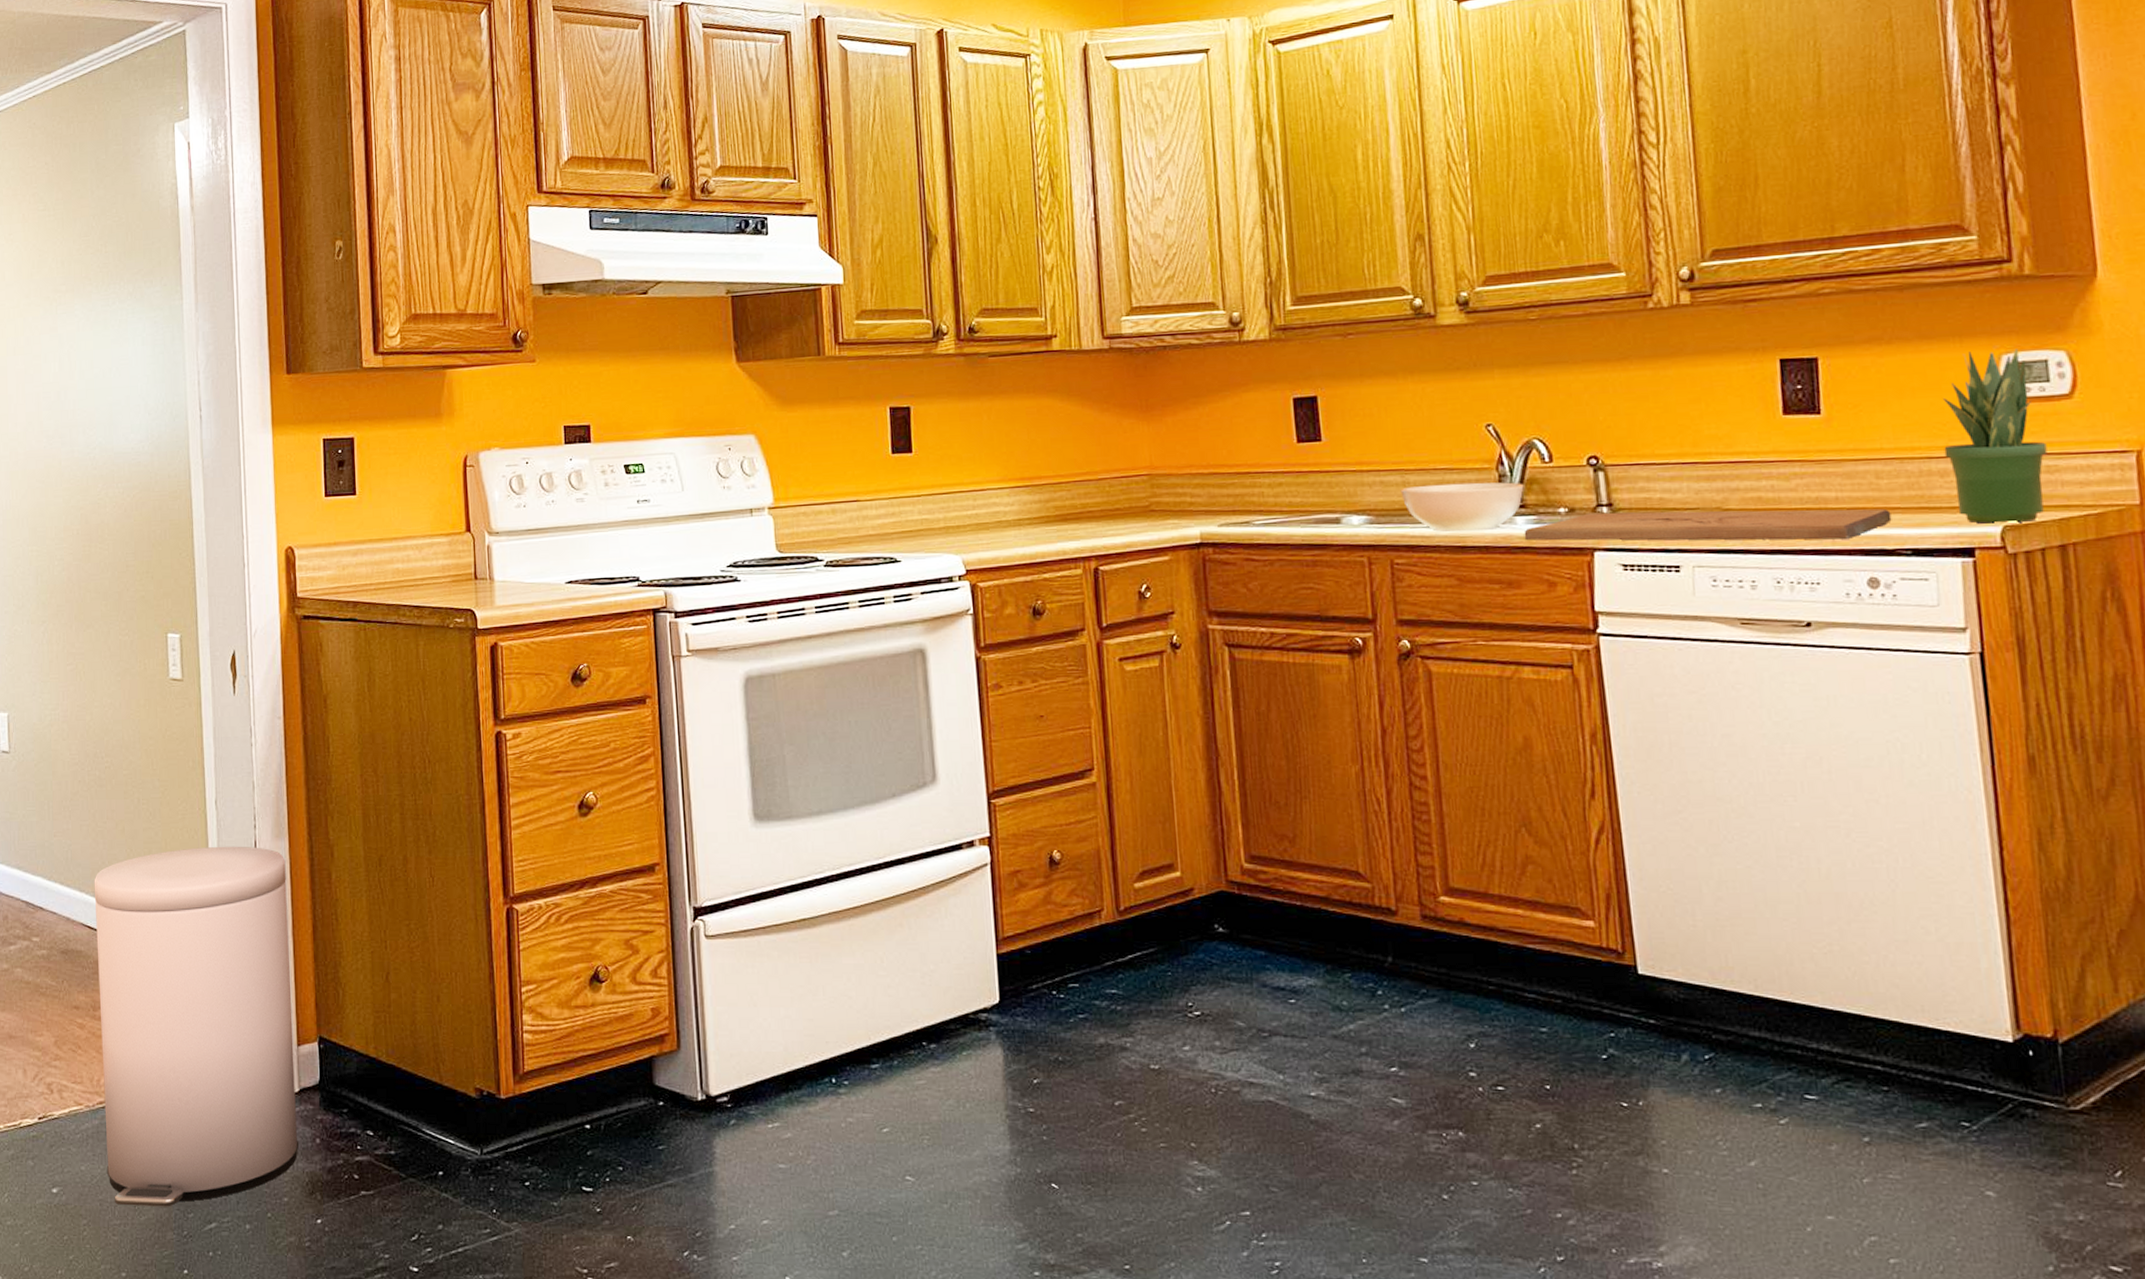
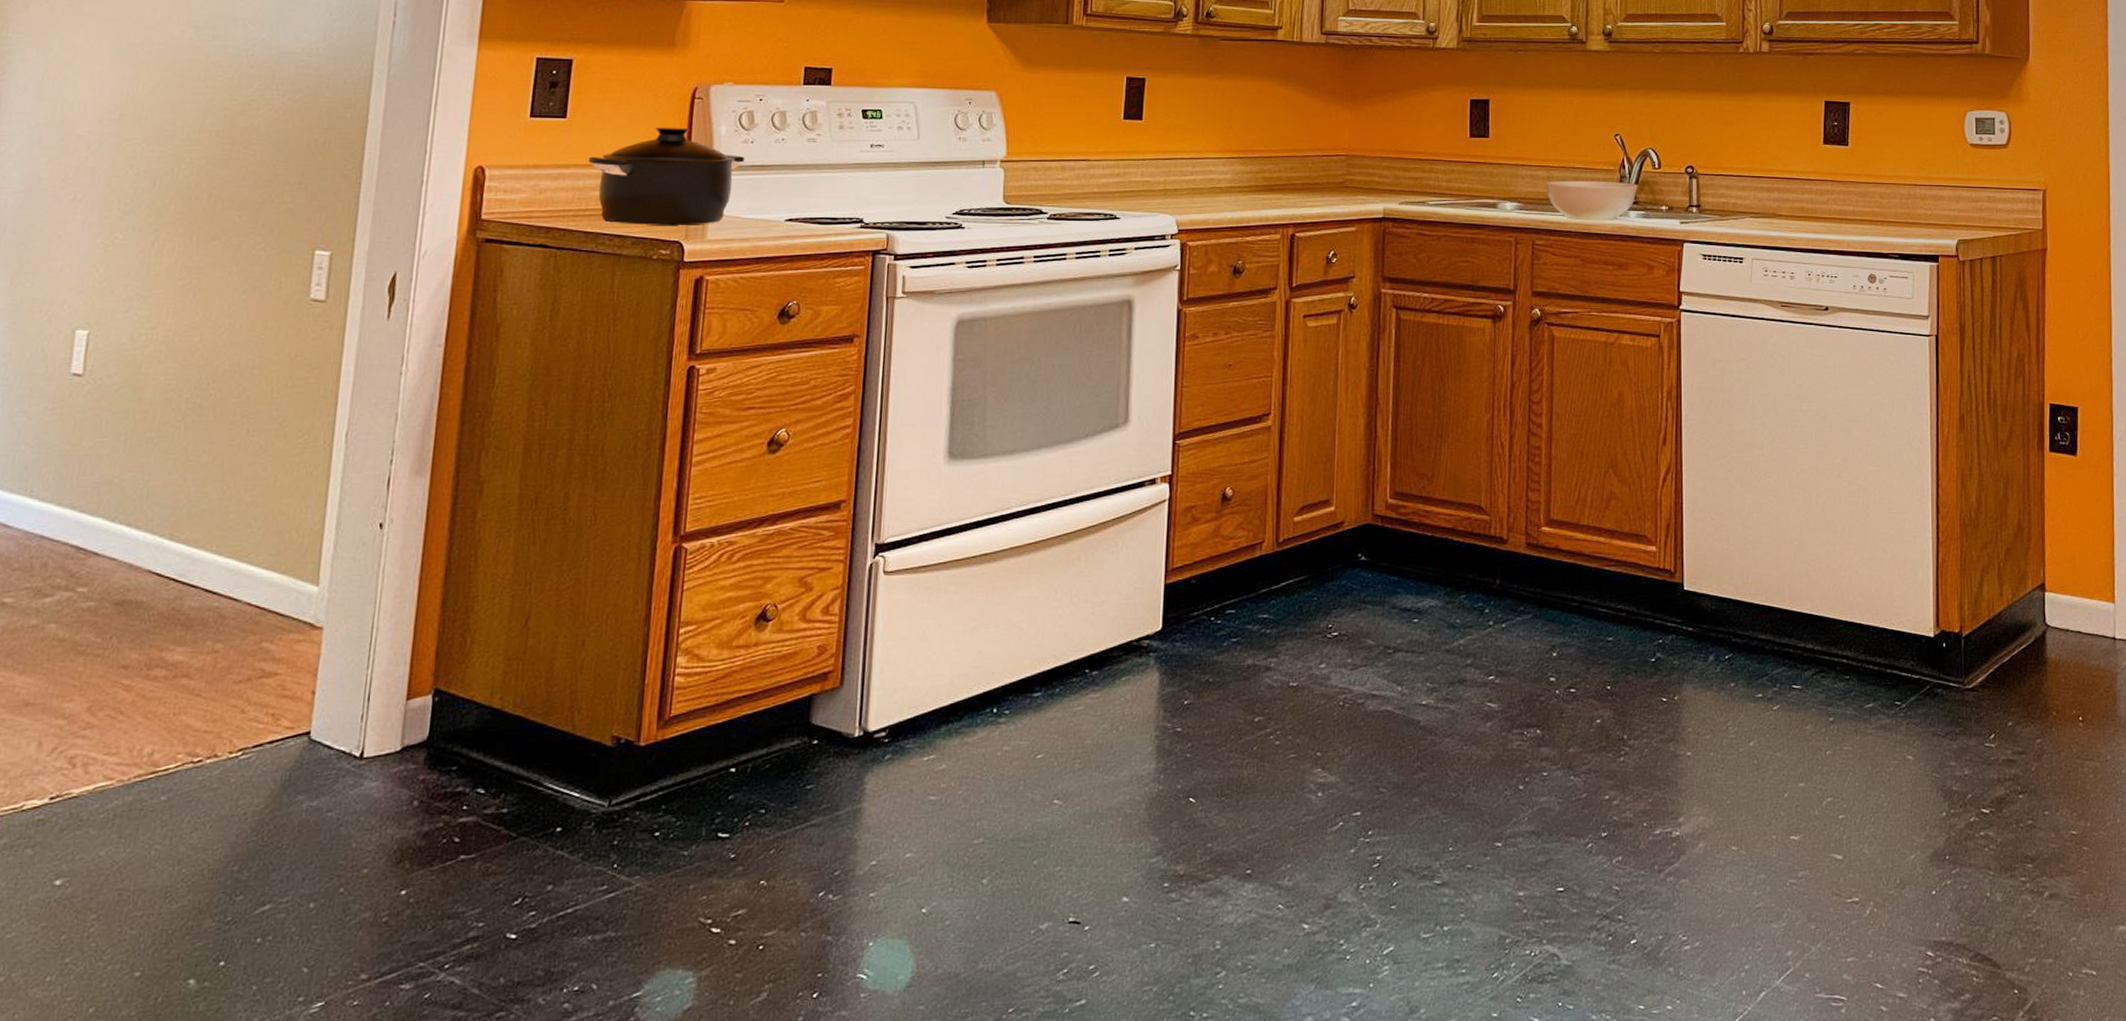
pedal bin: present [94,846,299,1207] -> none [133,482,423,894]
saucepan: none [380,496,521,595] -> present [588,127,745,225]
cutting board: present [1524,508,1892,541] -> none [1634,212,1888,243]
planter: present [1943,349,2048,523] -> none [1925,107,1989,238]

